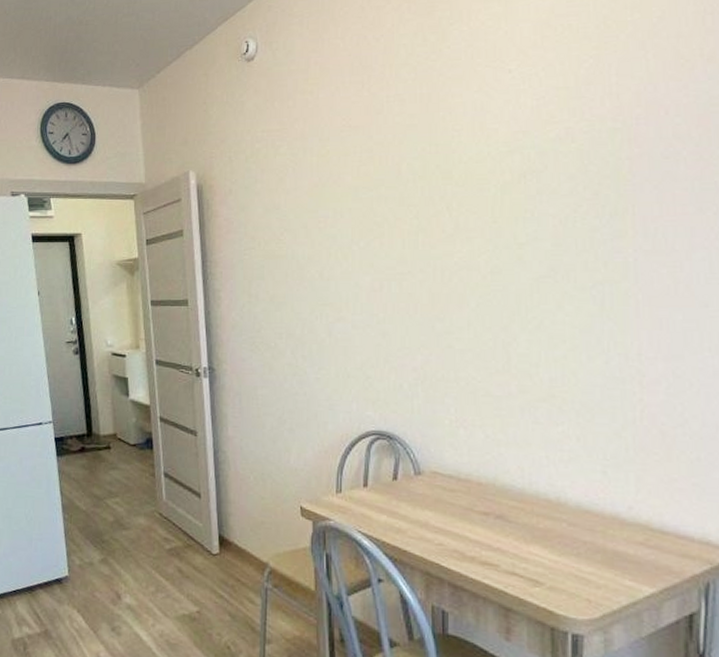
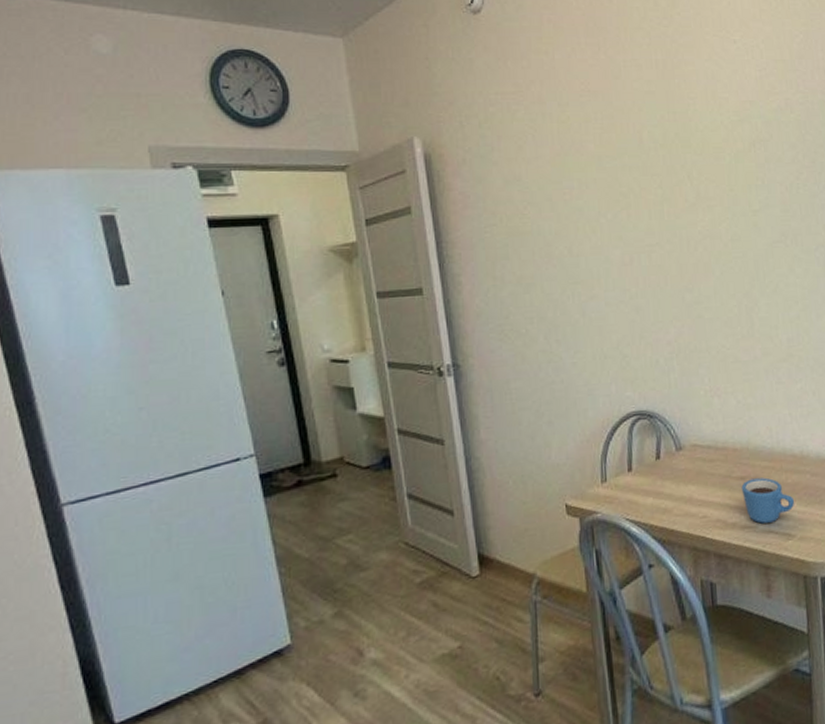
mug: none [484,516,546,565] -> present [741,477,795,524]

